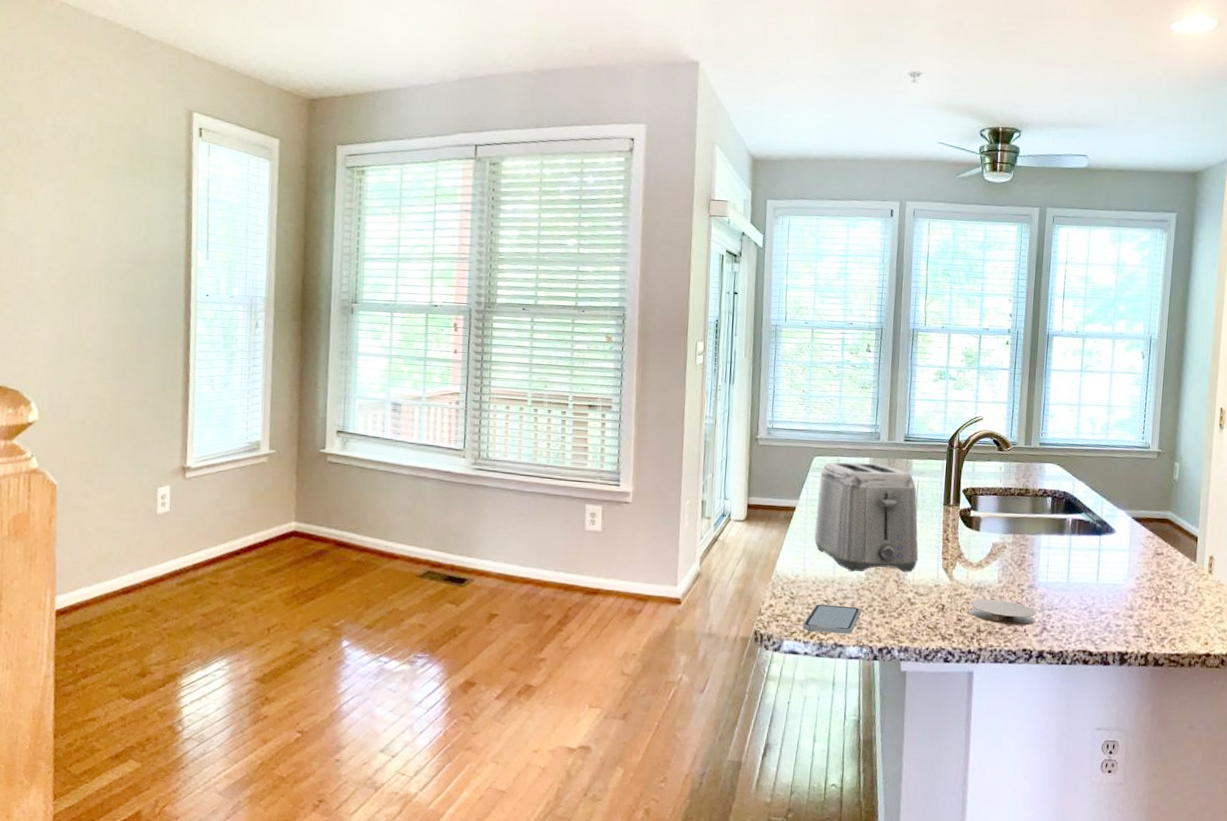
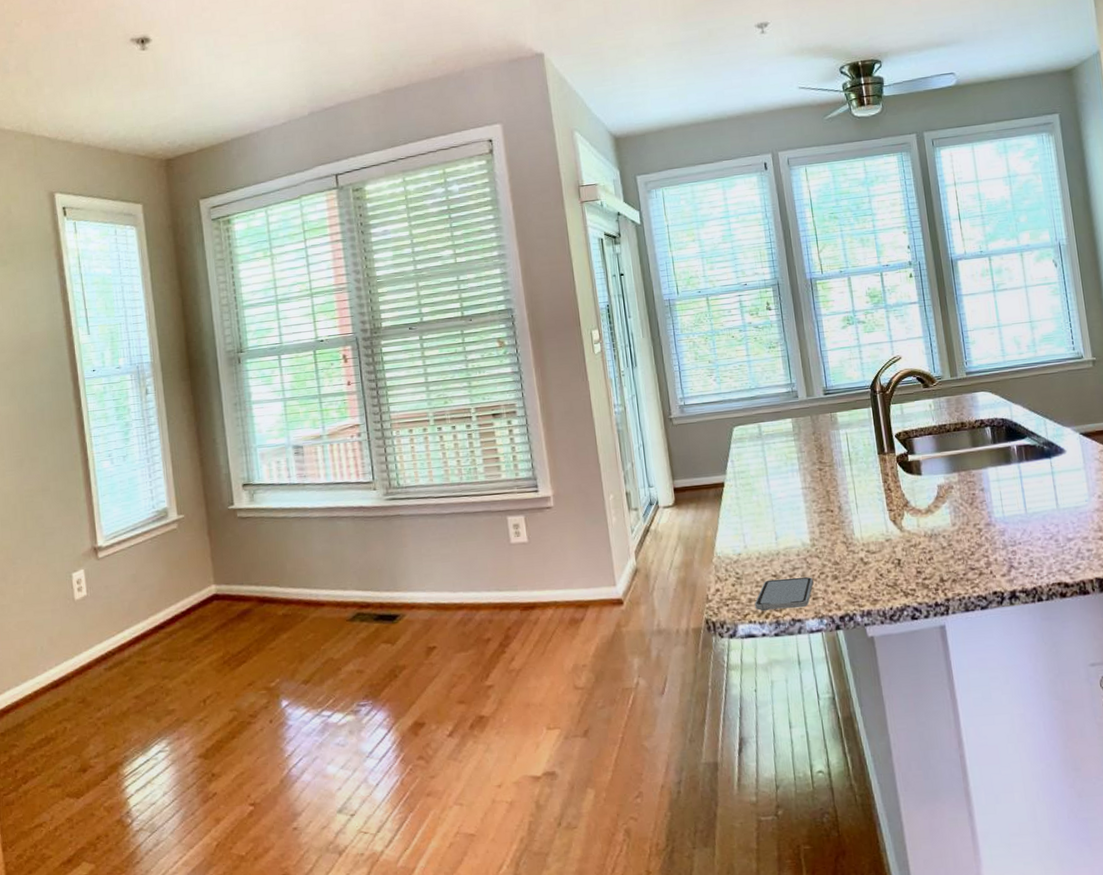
toaster: present [814,462,919,573] -> none [743,423,863,540]
coaster: present [969,599,1036,626] -> none [926,543,1000,570]

